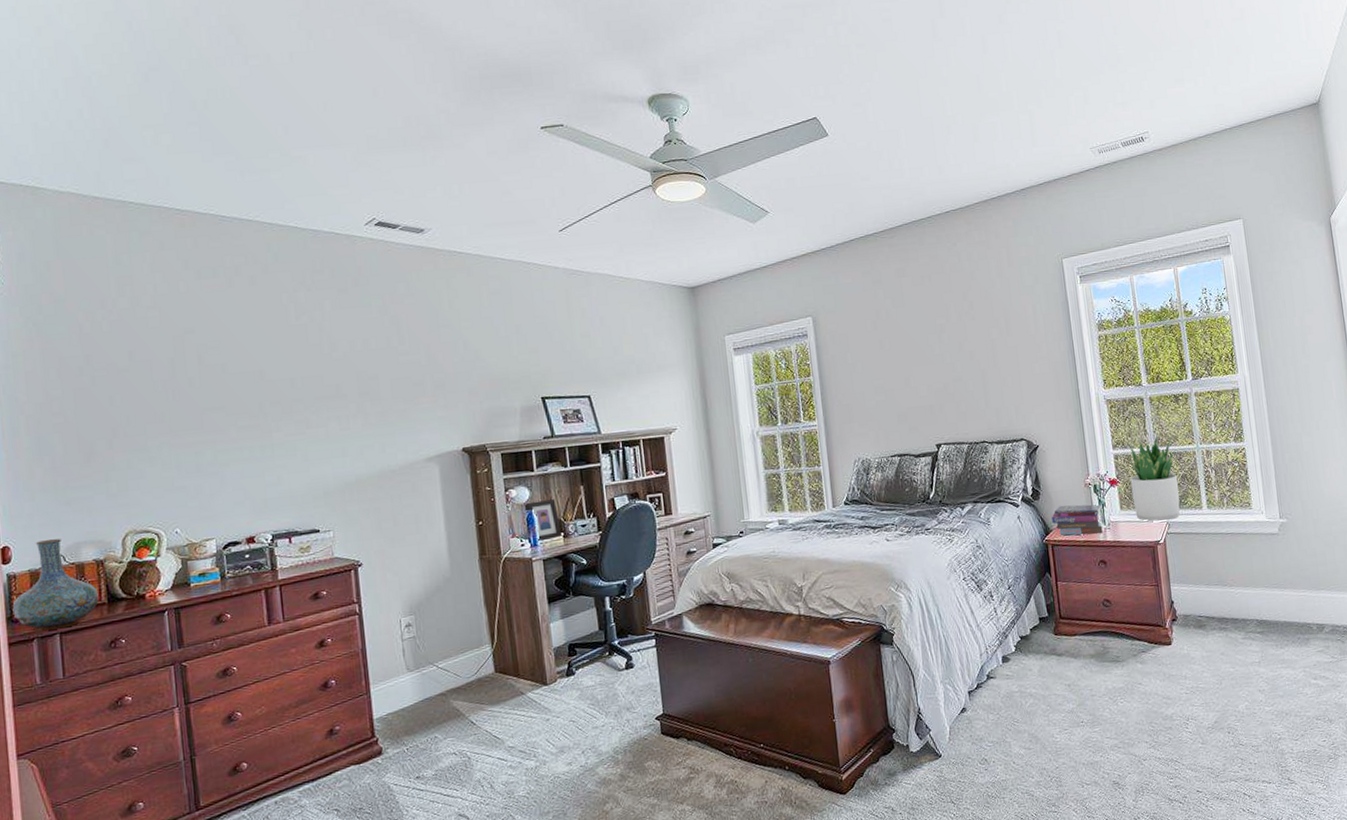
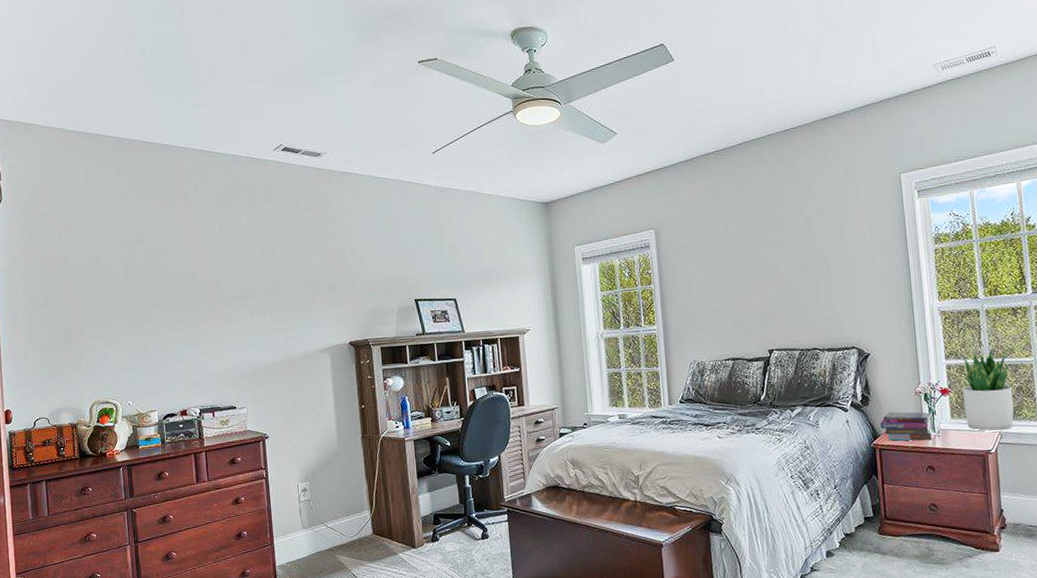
vase: present [12,539,99,631] -> none [12,406,73,478]
picture frame: present [524,499,562,542] -> none [399,388,430,425]

